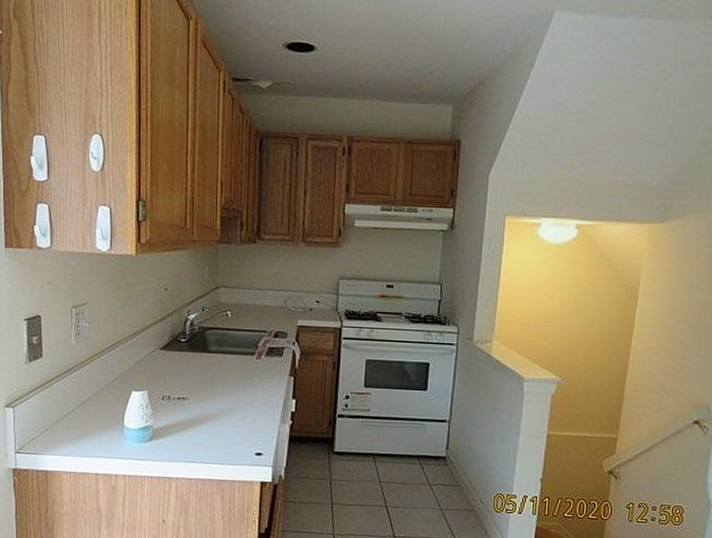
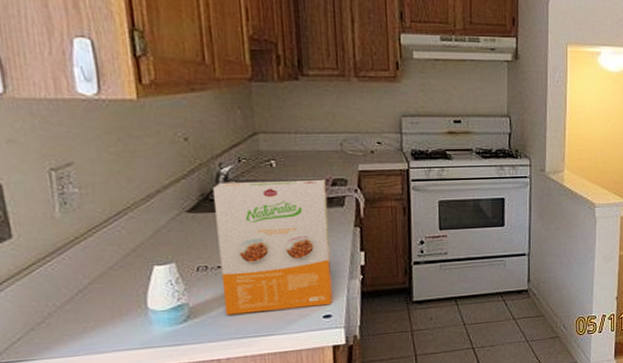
cereal box: none [179,326,270,444] -> present [213,179,333,315]

